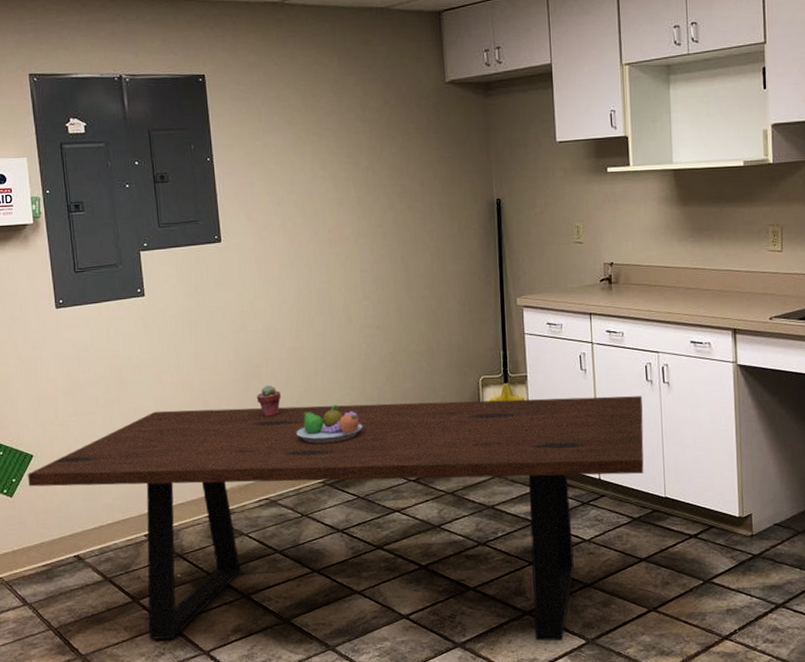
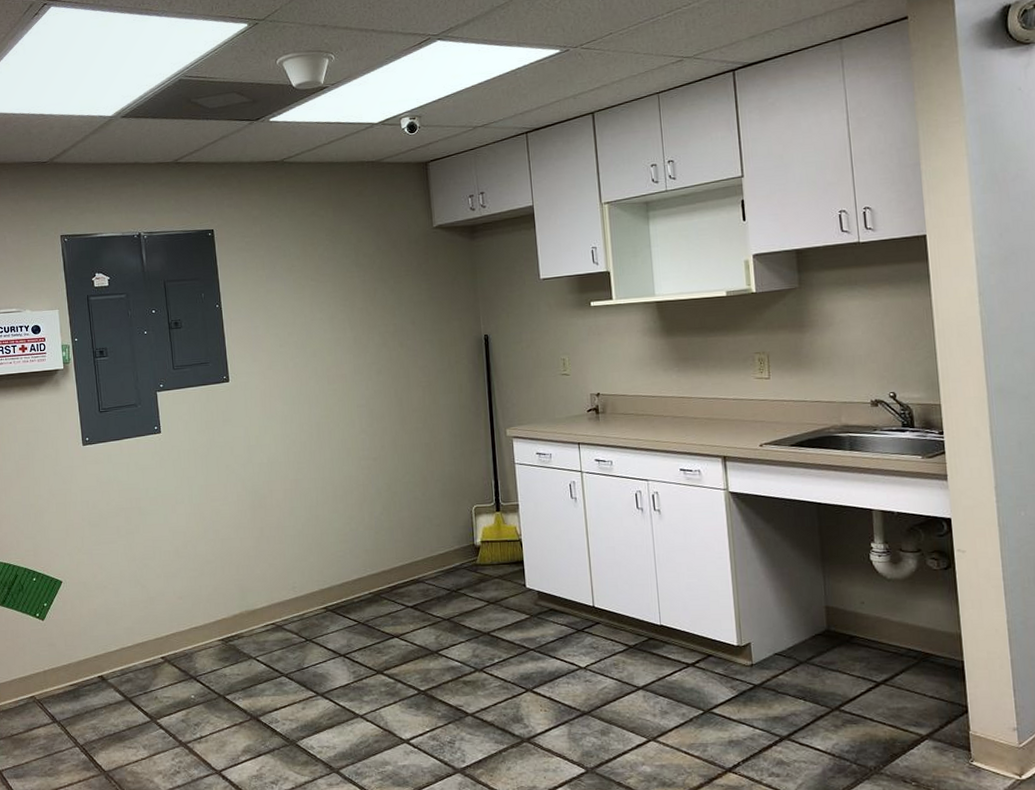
dining table: present [28,396,644,641] -> none [58,523,638,769]
potted succulent: present [256,385,282,418] -> none [262,515,286,546]
fruit bowl: present [296,405,363,444] -> none [300,533,362,571]

